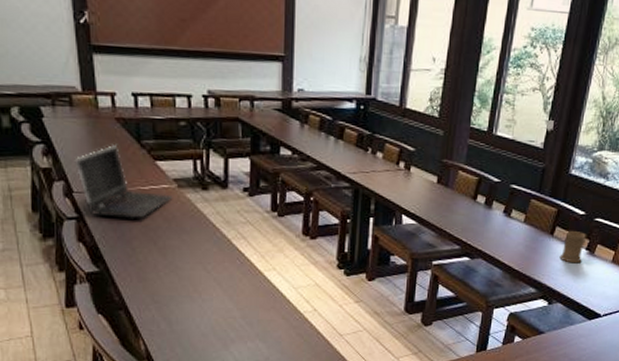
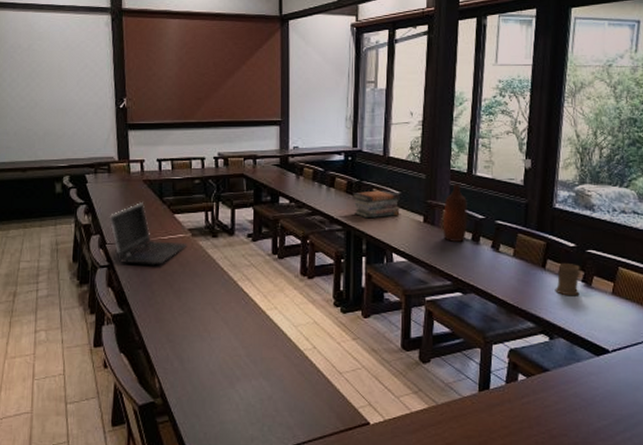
book stack: none [363,145,414,177] -> present [353,190,400,219]
bottle: none [456,143,484,205] -> present [442,184,468,242]

